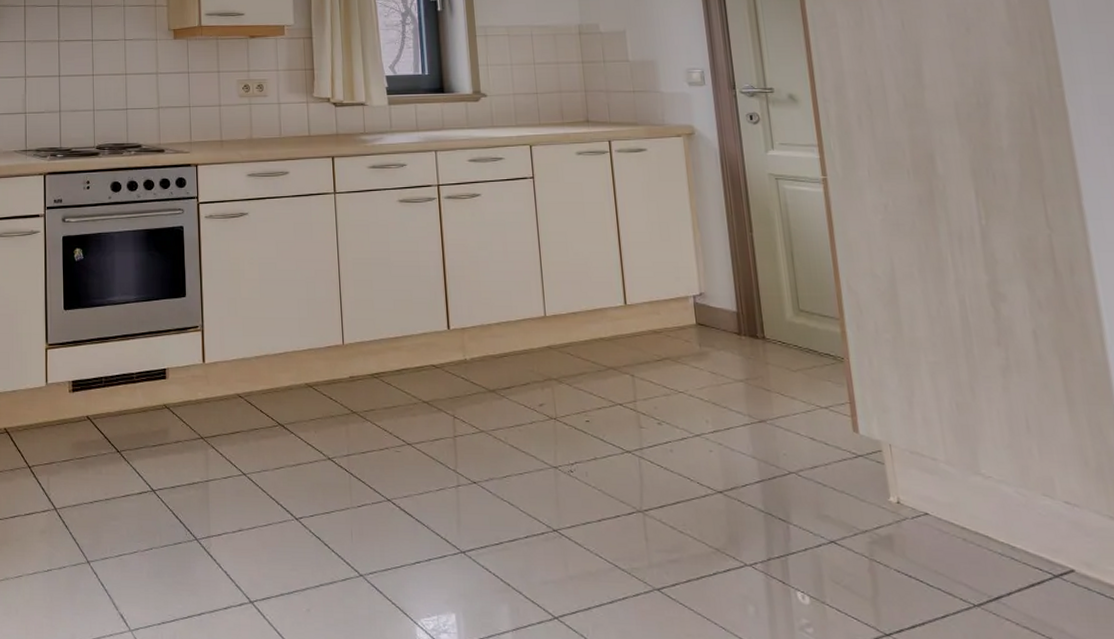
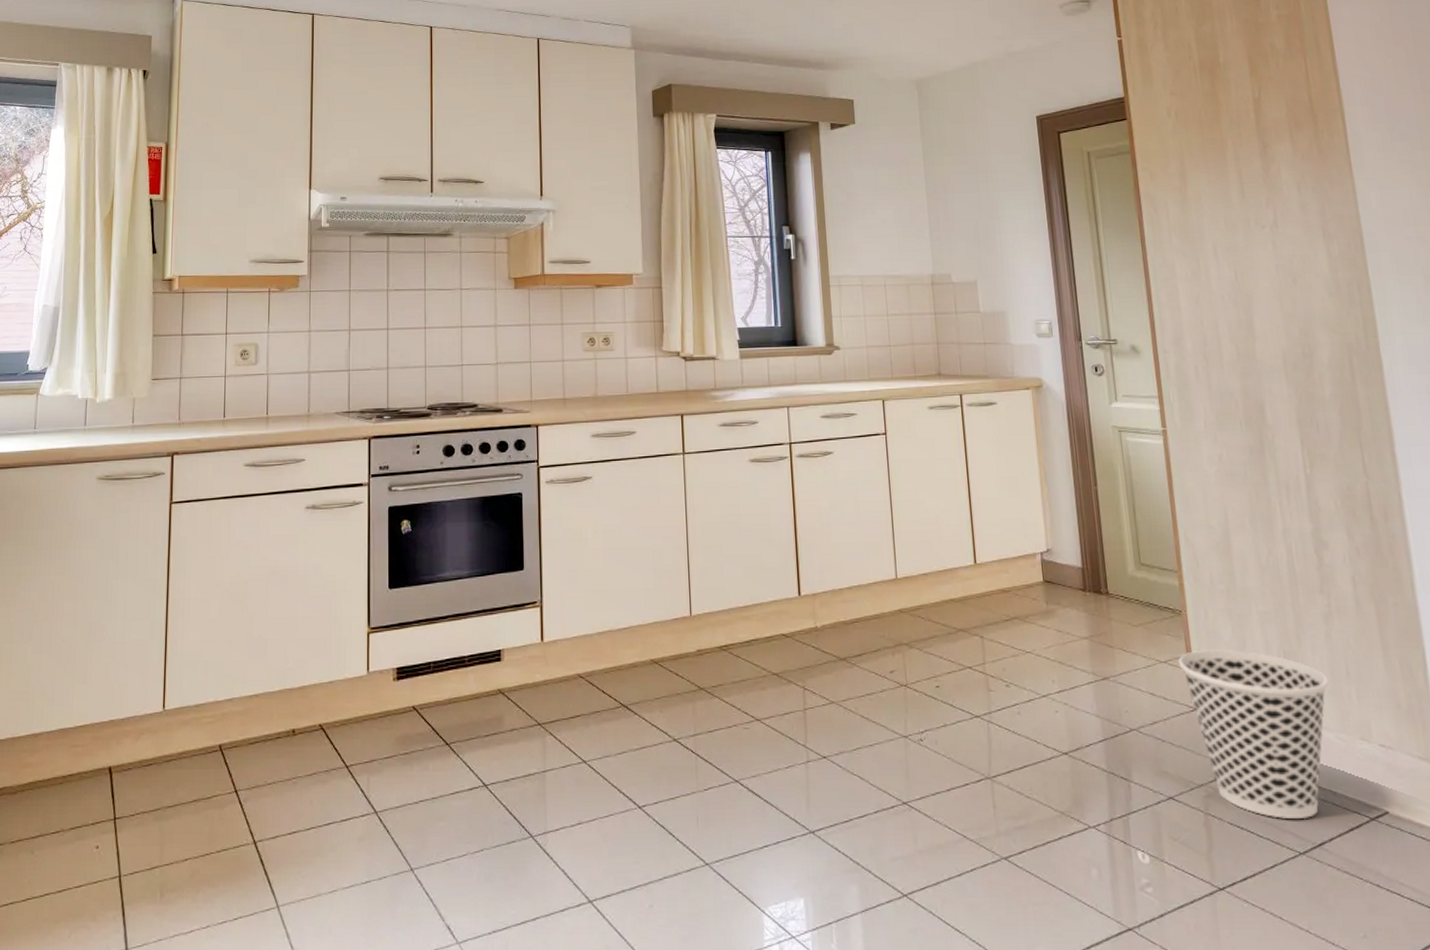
wastebasket: none [840,397,1006,572] -> present [1178,649,1328,820]

